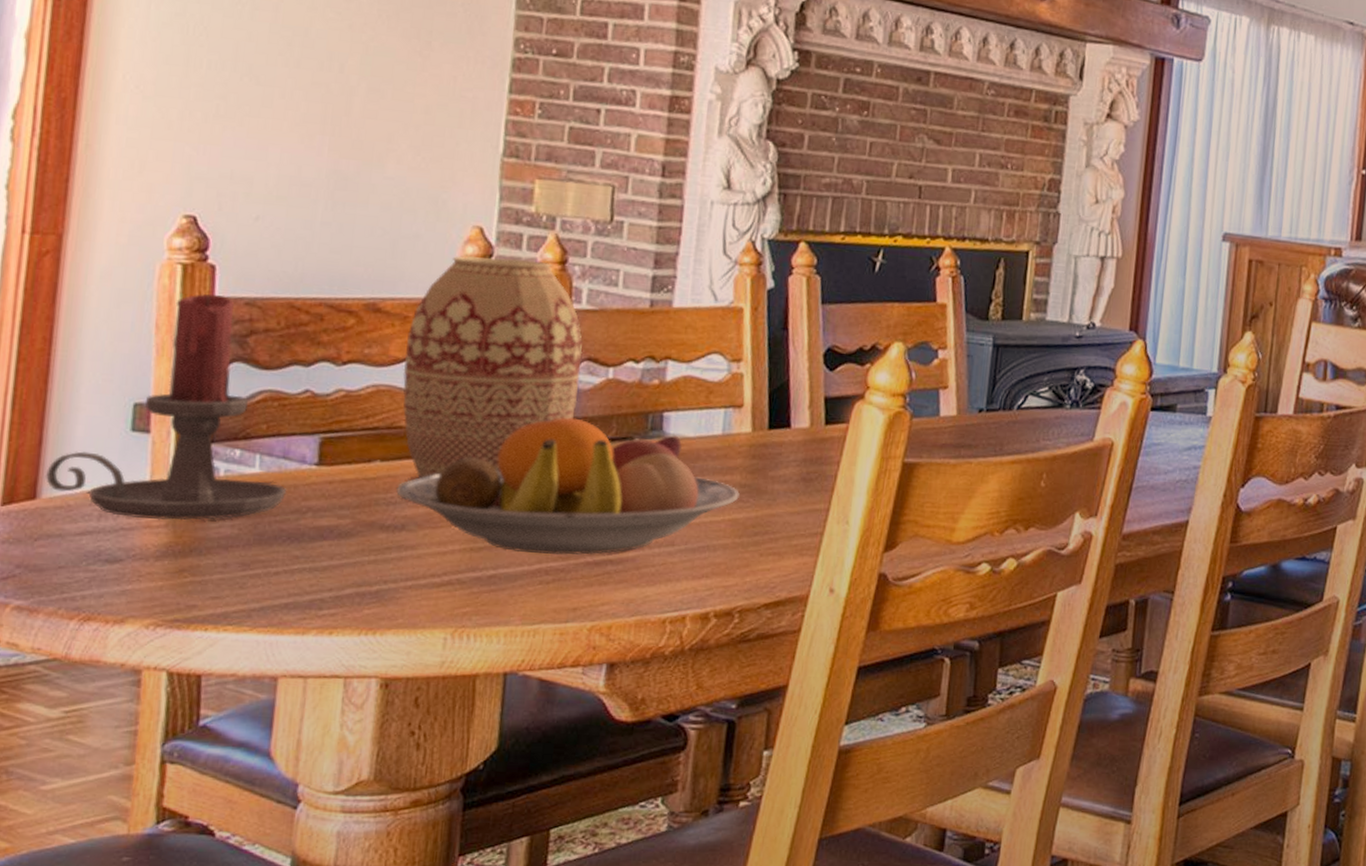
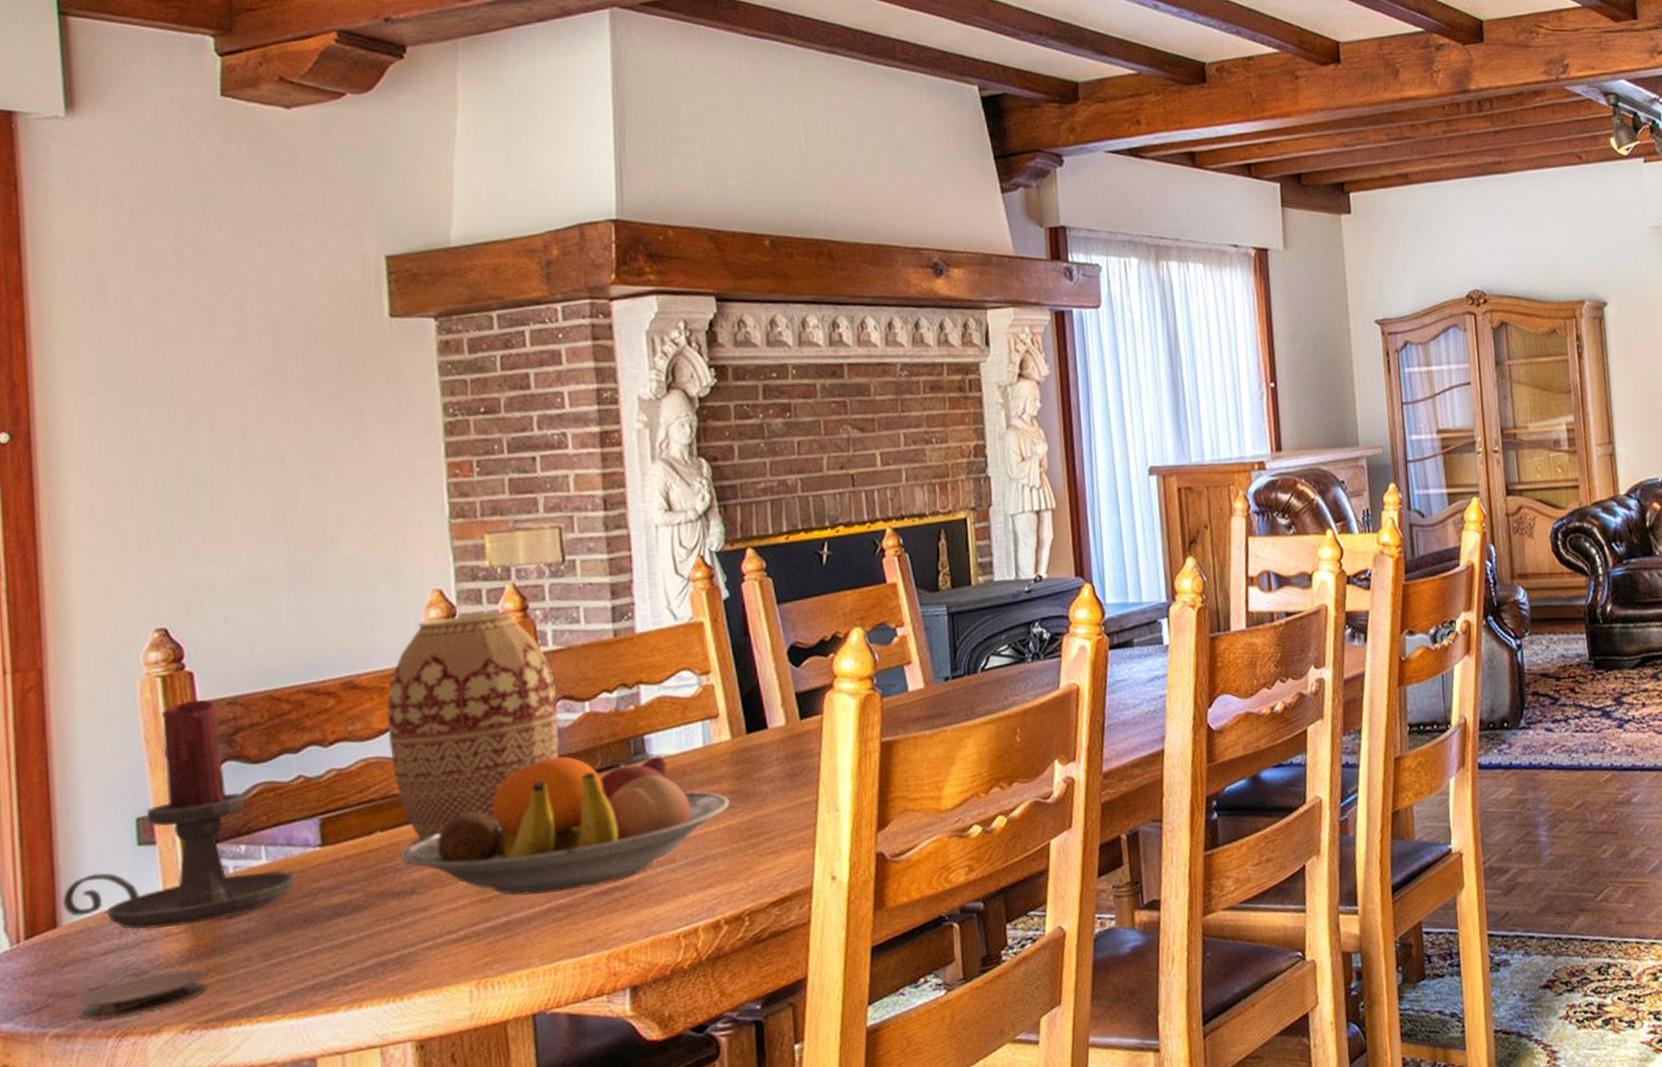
coaster: none [43,562,181,601] -> present [77,968,208,1020]

